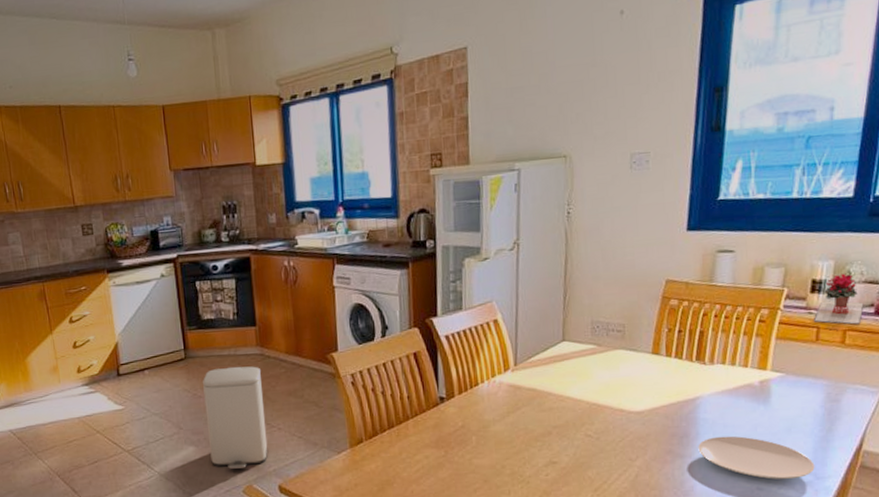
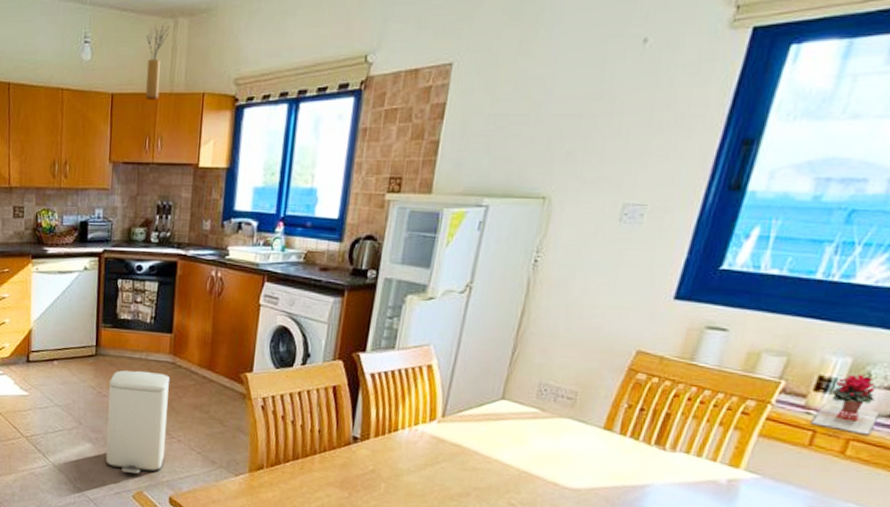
vase: none [187,37,208,108] -> present [146,25,169,100]

